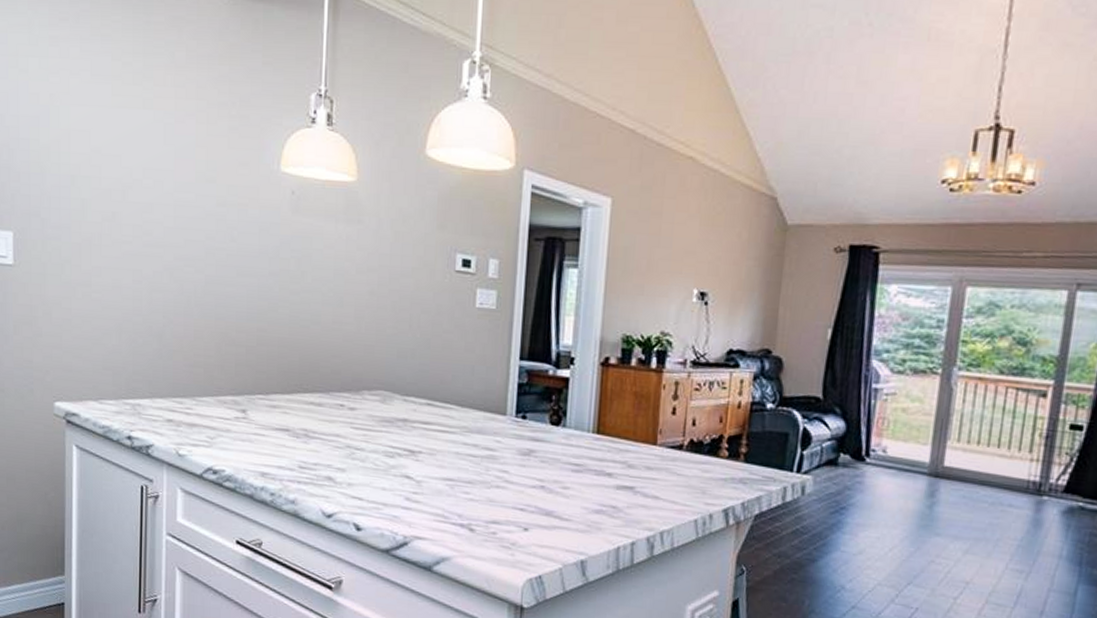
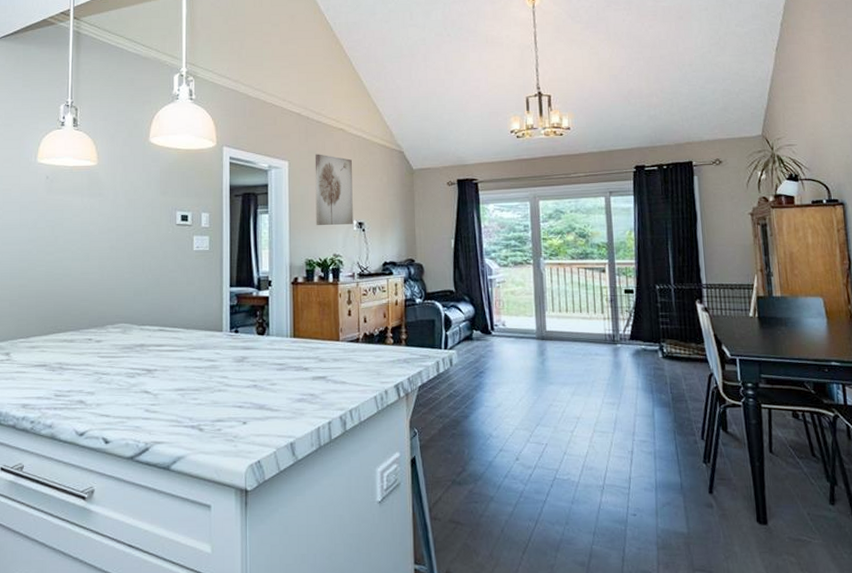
wall art: none [641,190,701,294] -> present [315,154,353,226]

